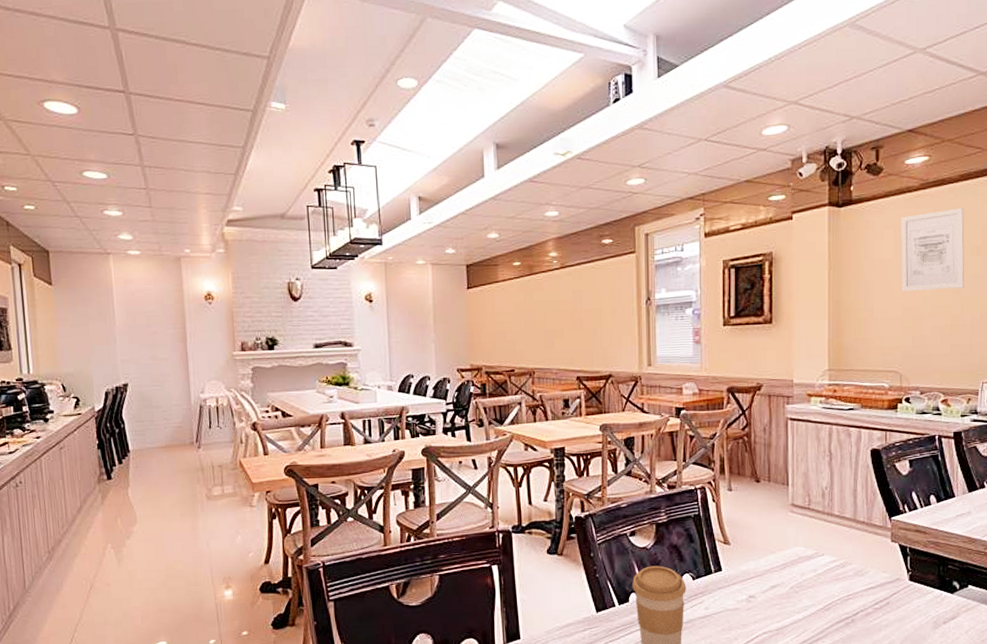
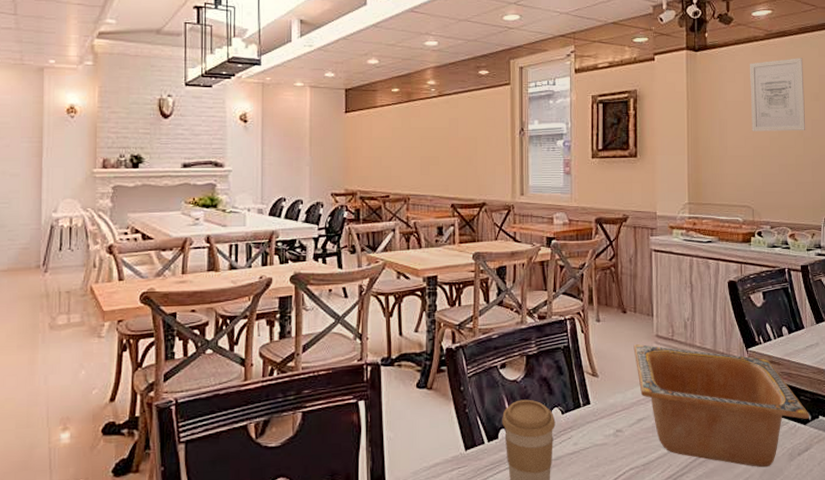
serving bowl: none [767,513,957,635] -> present [633,344,809,468]

